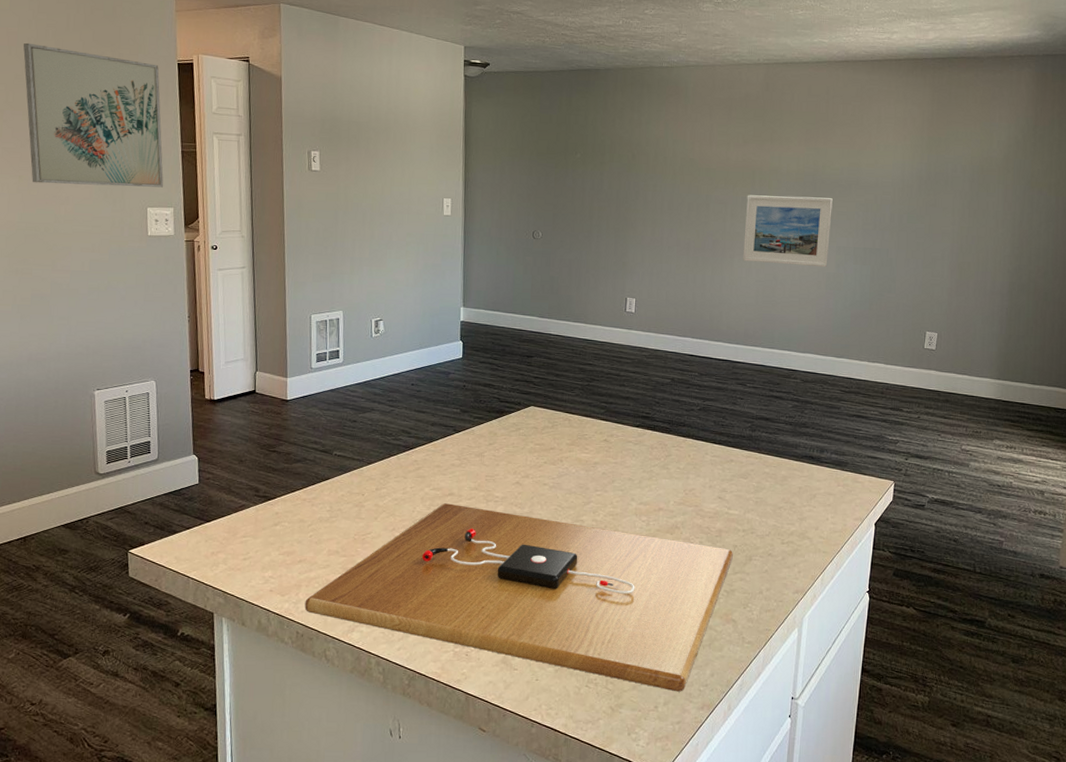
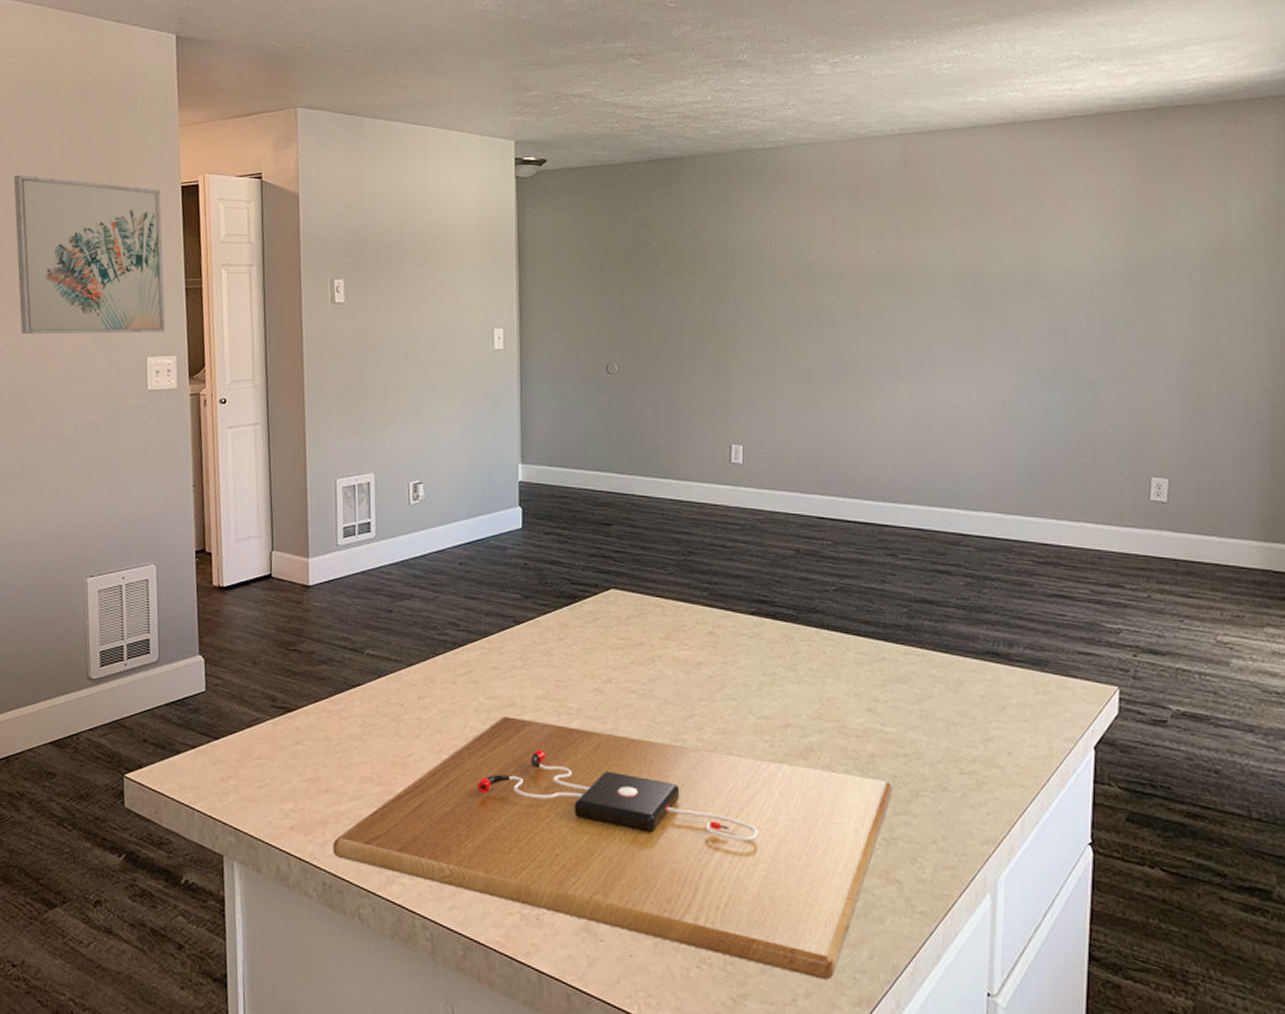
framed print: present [743,195,833,268] -> none [885,303,1005,395]

